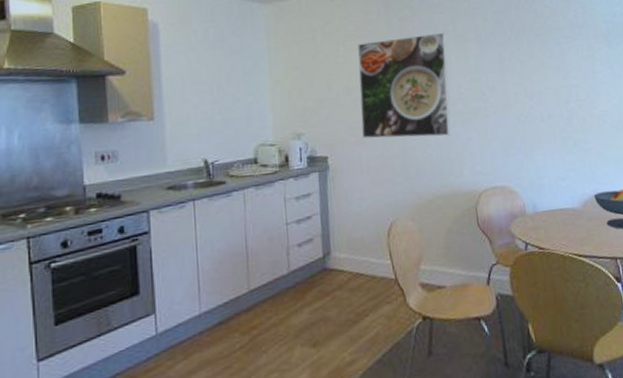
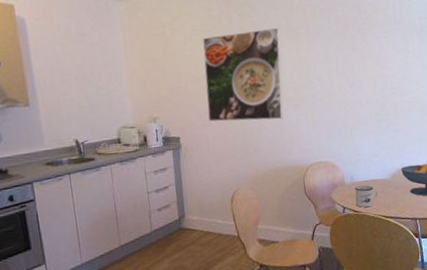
mug: none [538,215,568,244] -> present [355,185,378,208]

